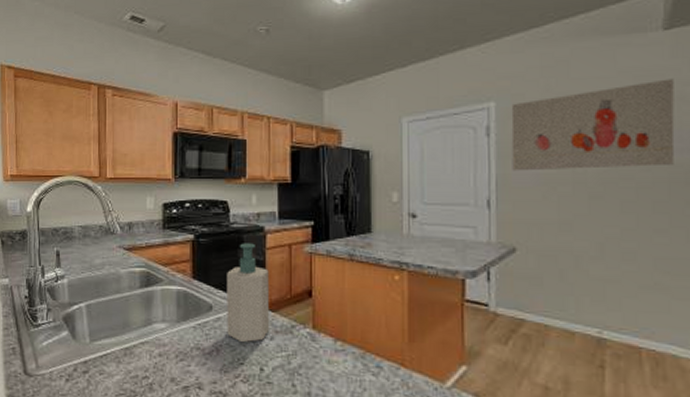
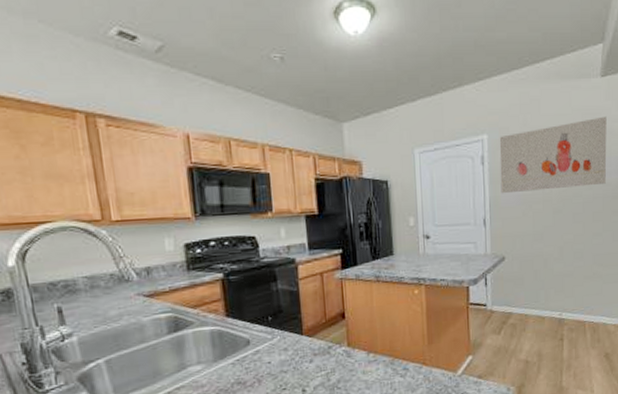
soap bottle: present [227,243,269,343] -> none [262,275,308,370]

